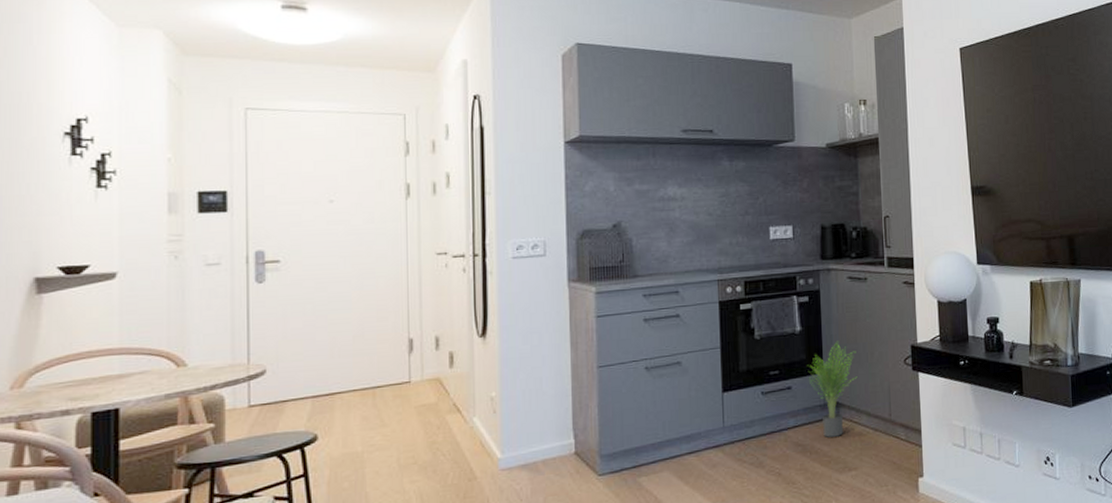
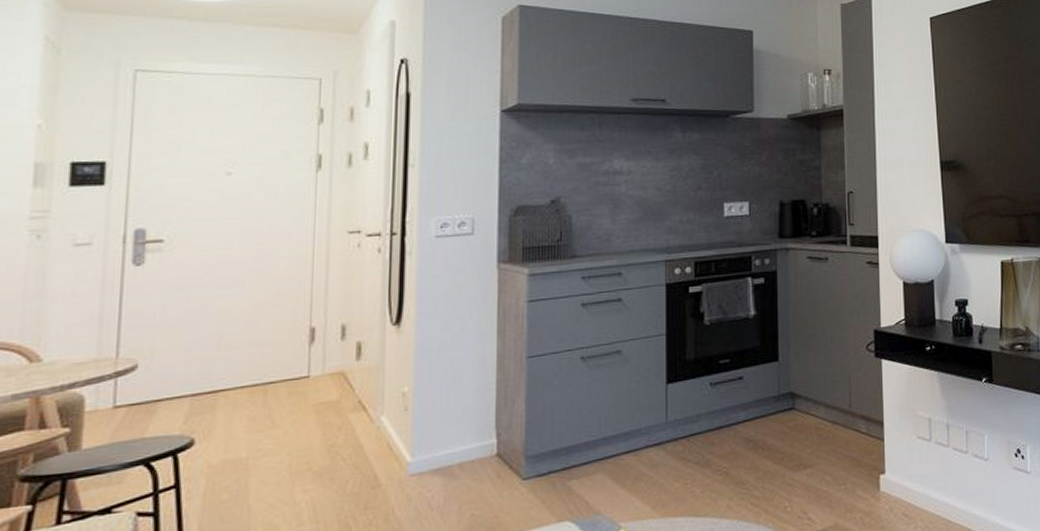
potted plant: present [808,342,858,438] -> none [761,327,816,432]

